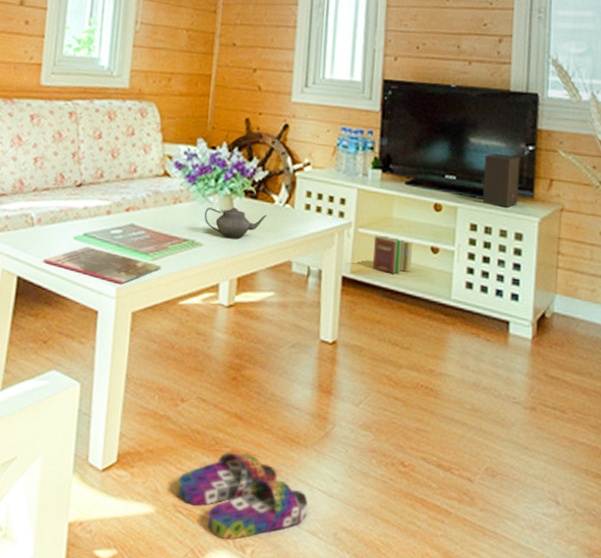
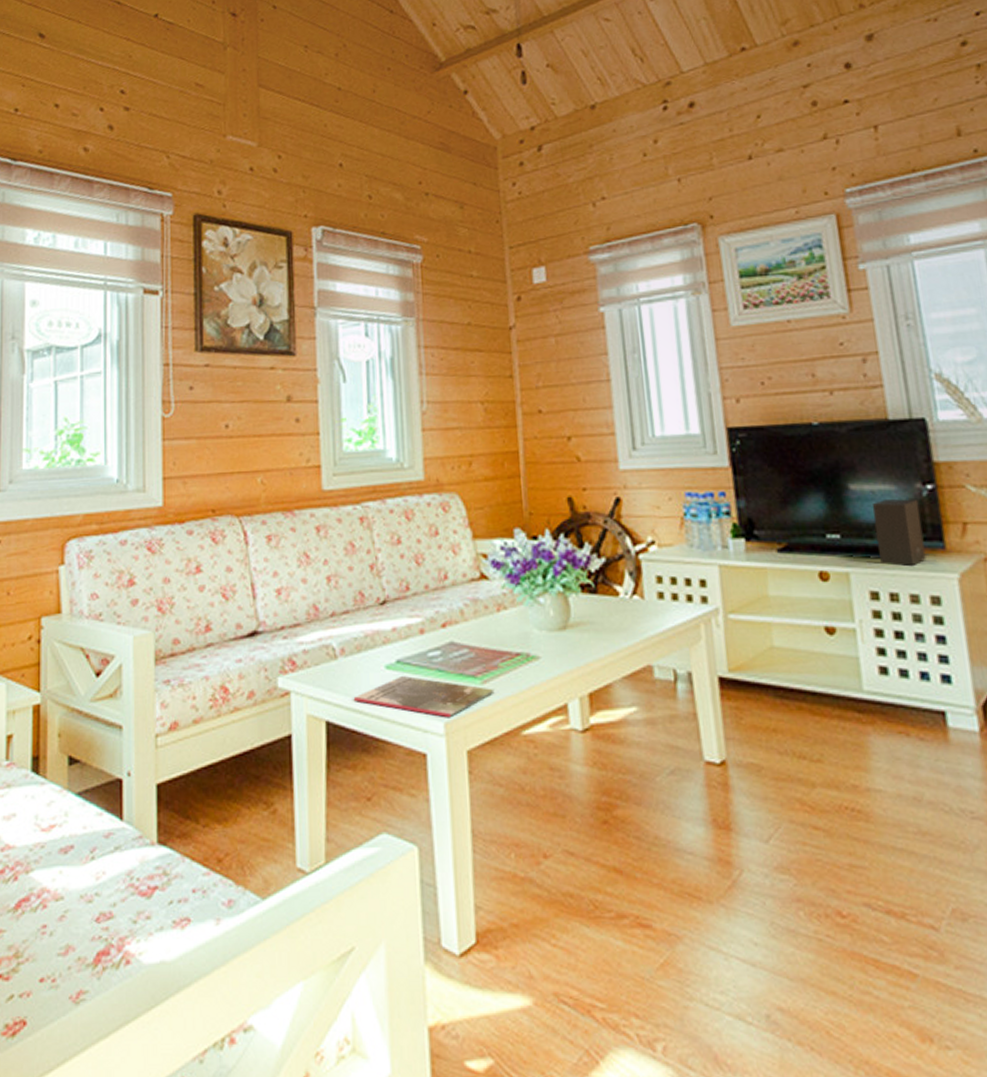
slippers: present [177,451,308,540] -> none [554,917,727,1034]
teapot: present [205,207,267,239] -> none [536,607,613,647]
books: present [373,233,413,275] -> none [750,618,804,668]

